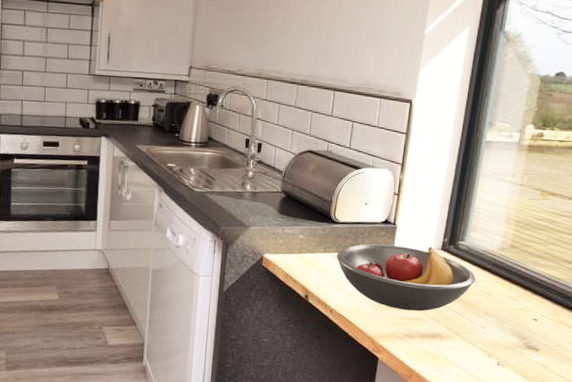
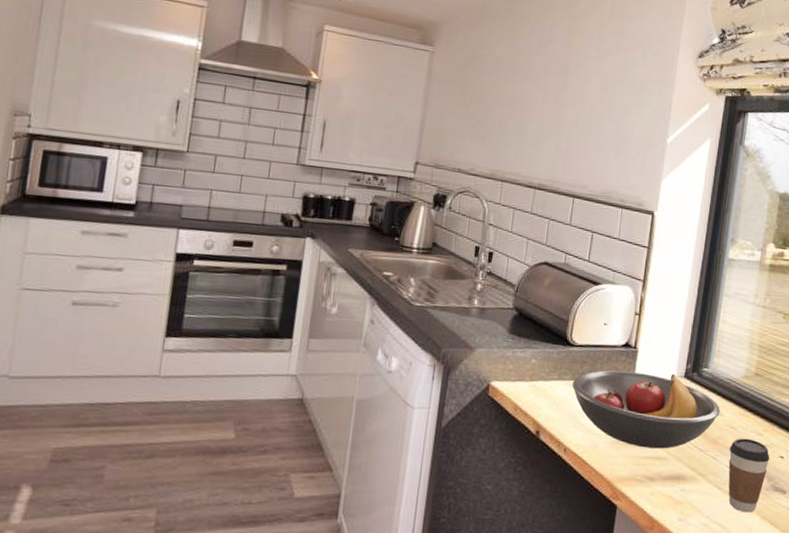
coffee cup: none [482,302,524,367] -> present [728,438,770,513]

